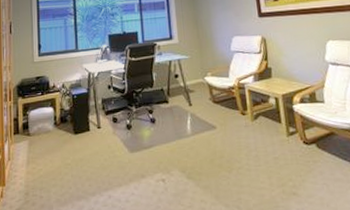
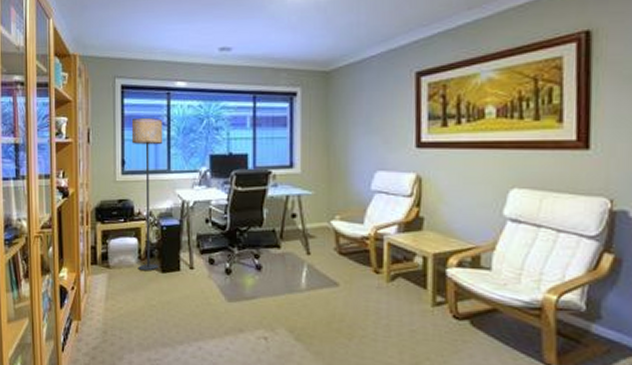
floor lamp: none [45,10,72,135] -> present [131,117,163,271]

